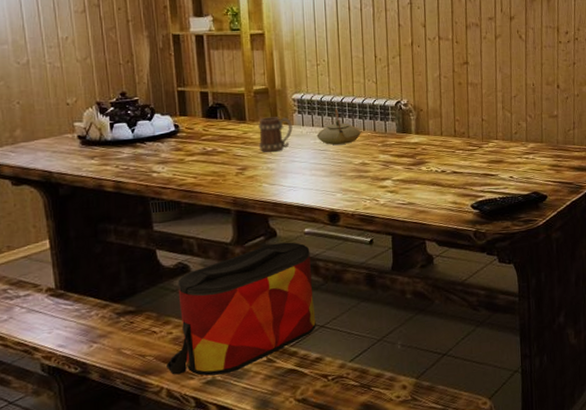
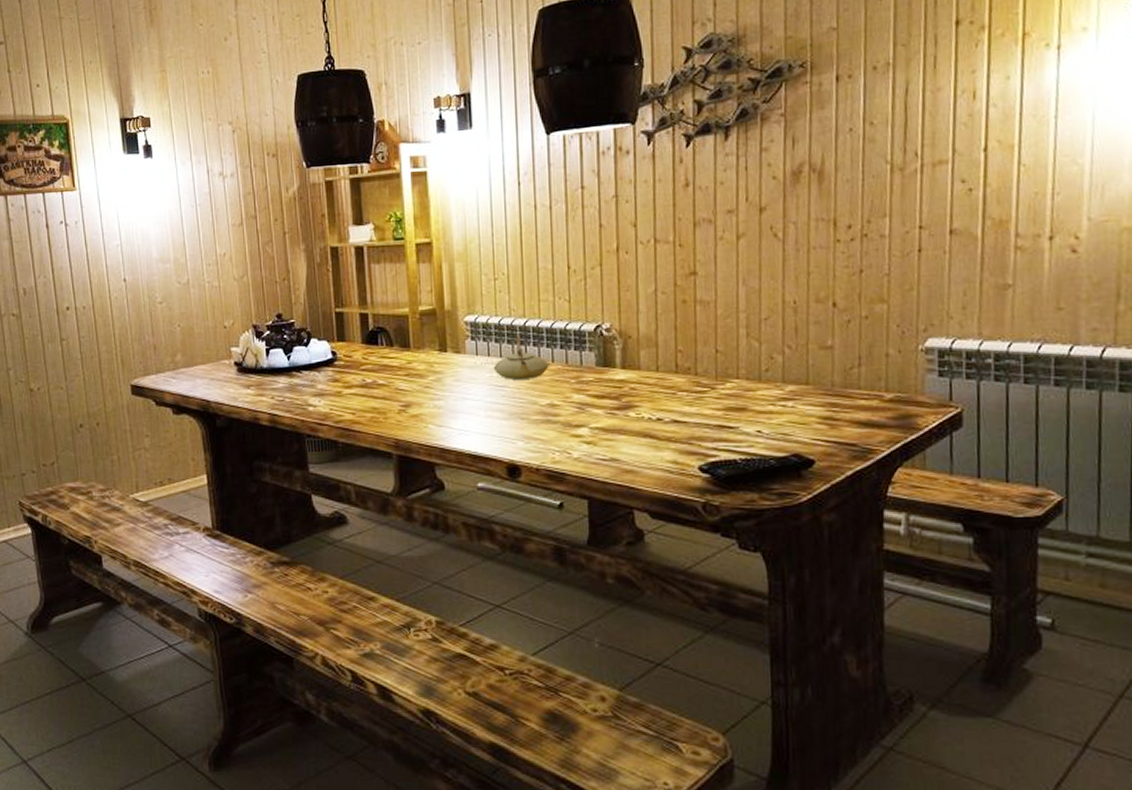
bag: present [166,242,316,376] -> none [322,498,491,648]
beer mug: present [258,117,293,152] -> none [424,344,465,387]

